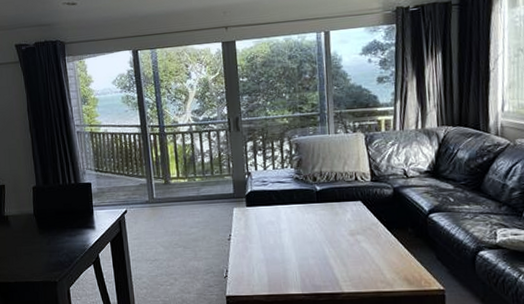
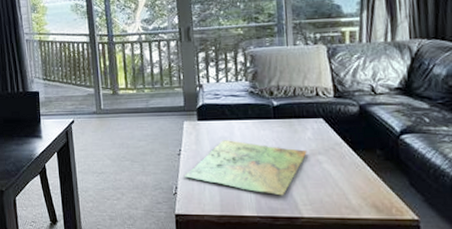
board game: none [235,224,347,274] -> present [185,140,307,196]

